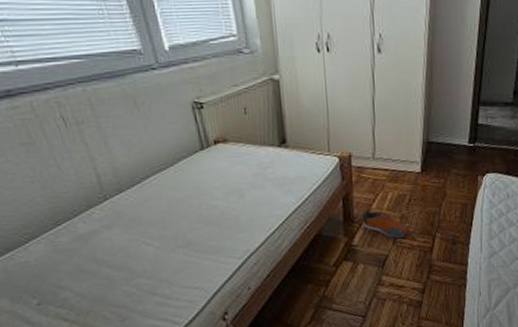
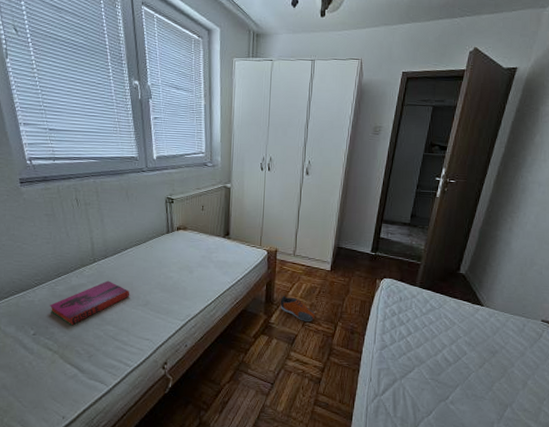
hardback book: none [53,221,164,286] -> present [50,280,130,326]

